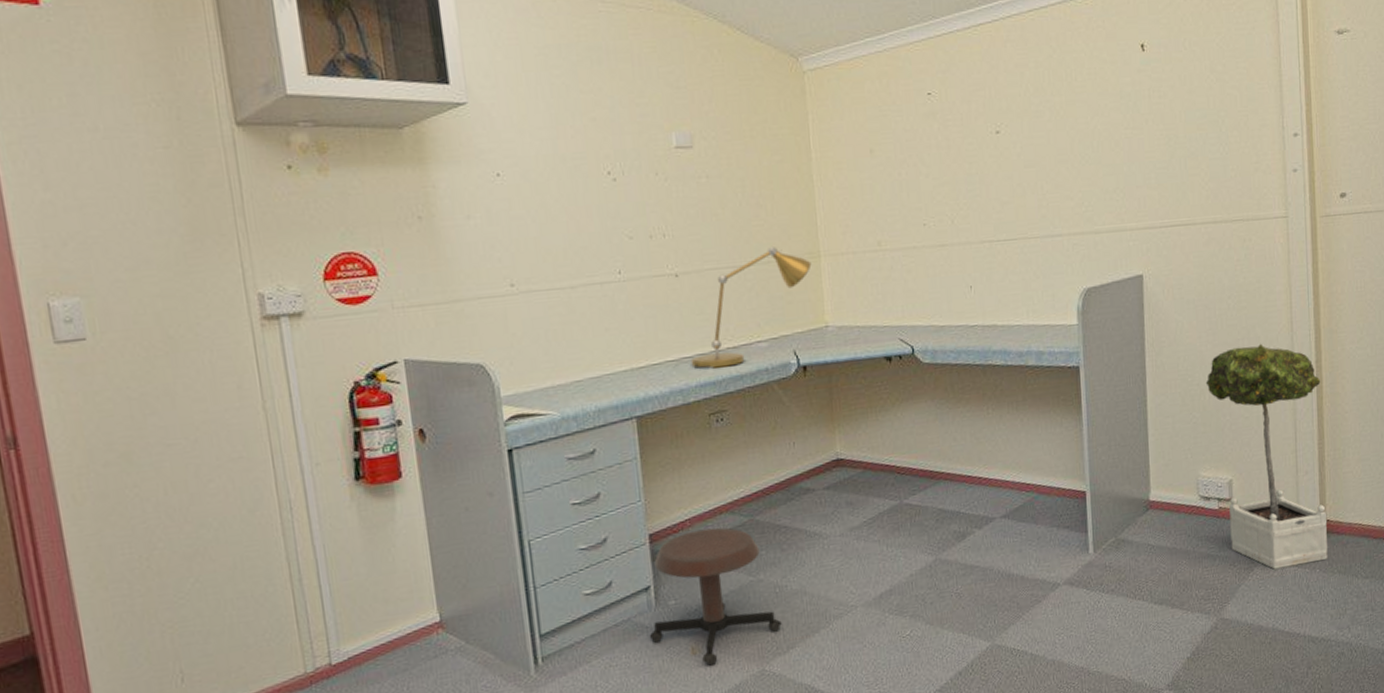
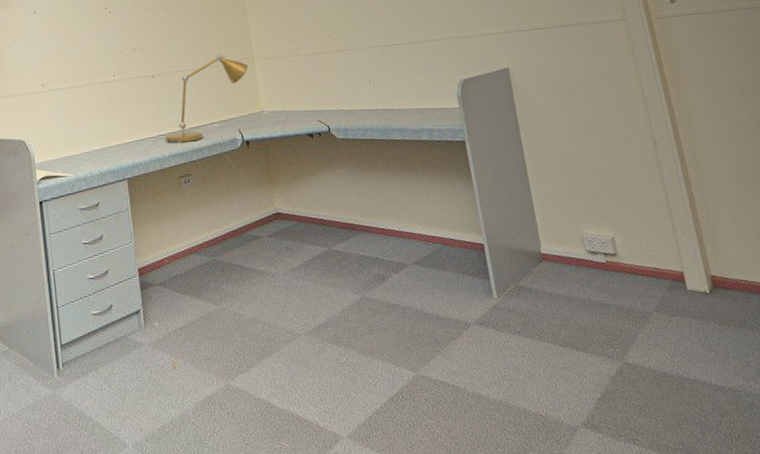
stool: present [649,527,782,666] -> none [140,265,242,378]
potted tree: present [1205,343,1328,569] -> none [576,121,720,320]

